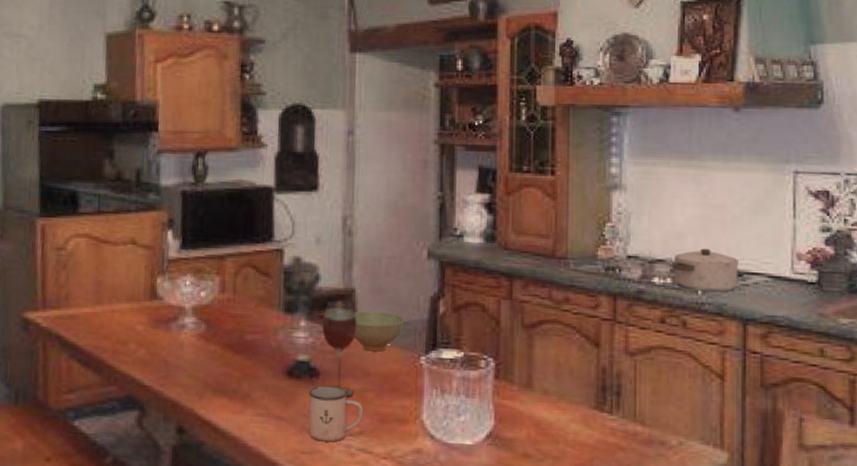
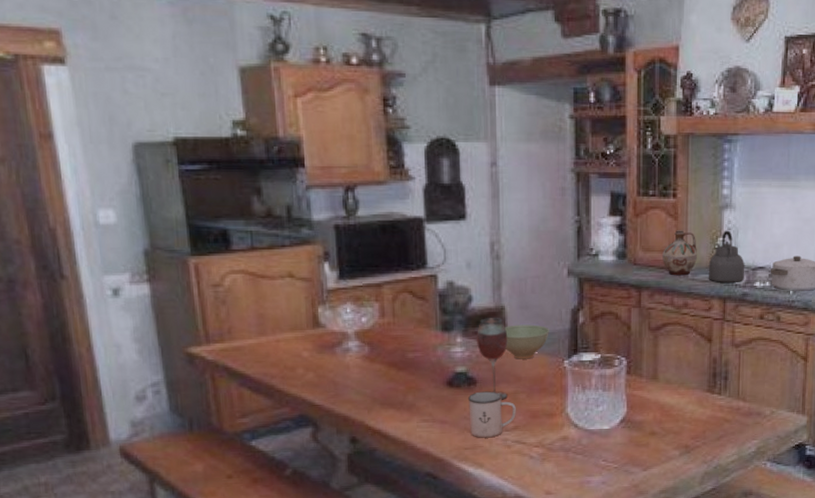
ceramic jug: none [538,212,580,266] -> present [662,230,697,276]
kettle: none [594,214,640,277] -> present [708,230,745,283]

